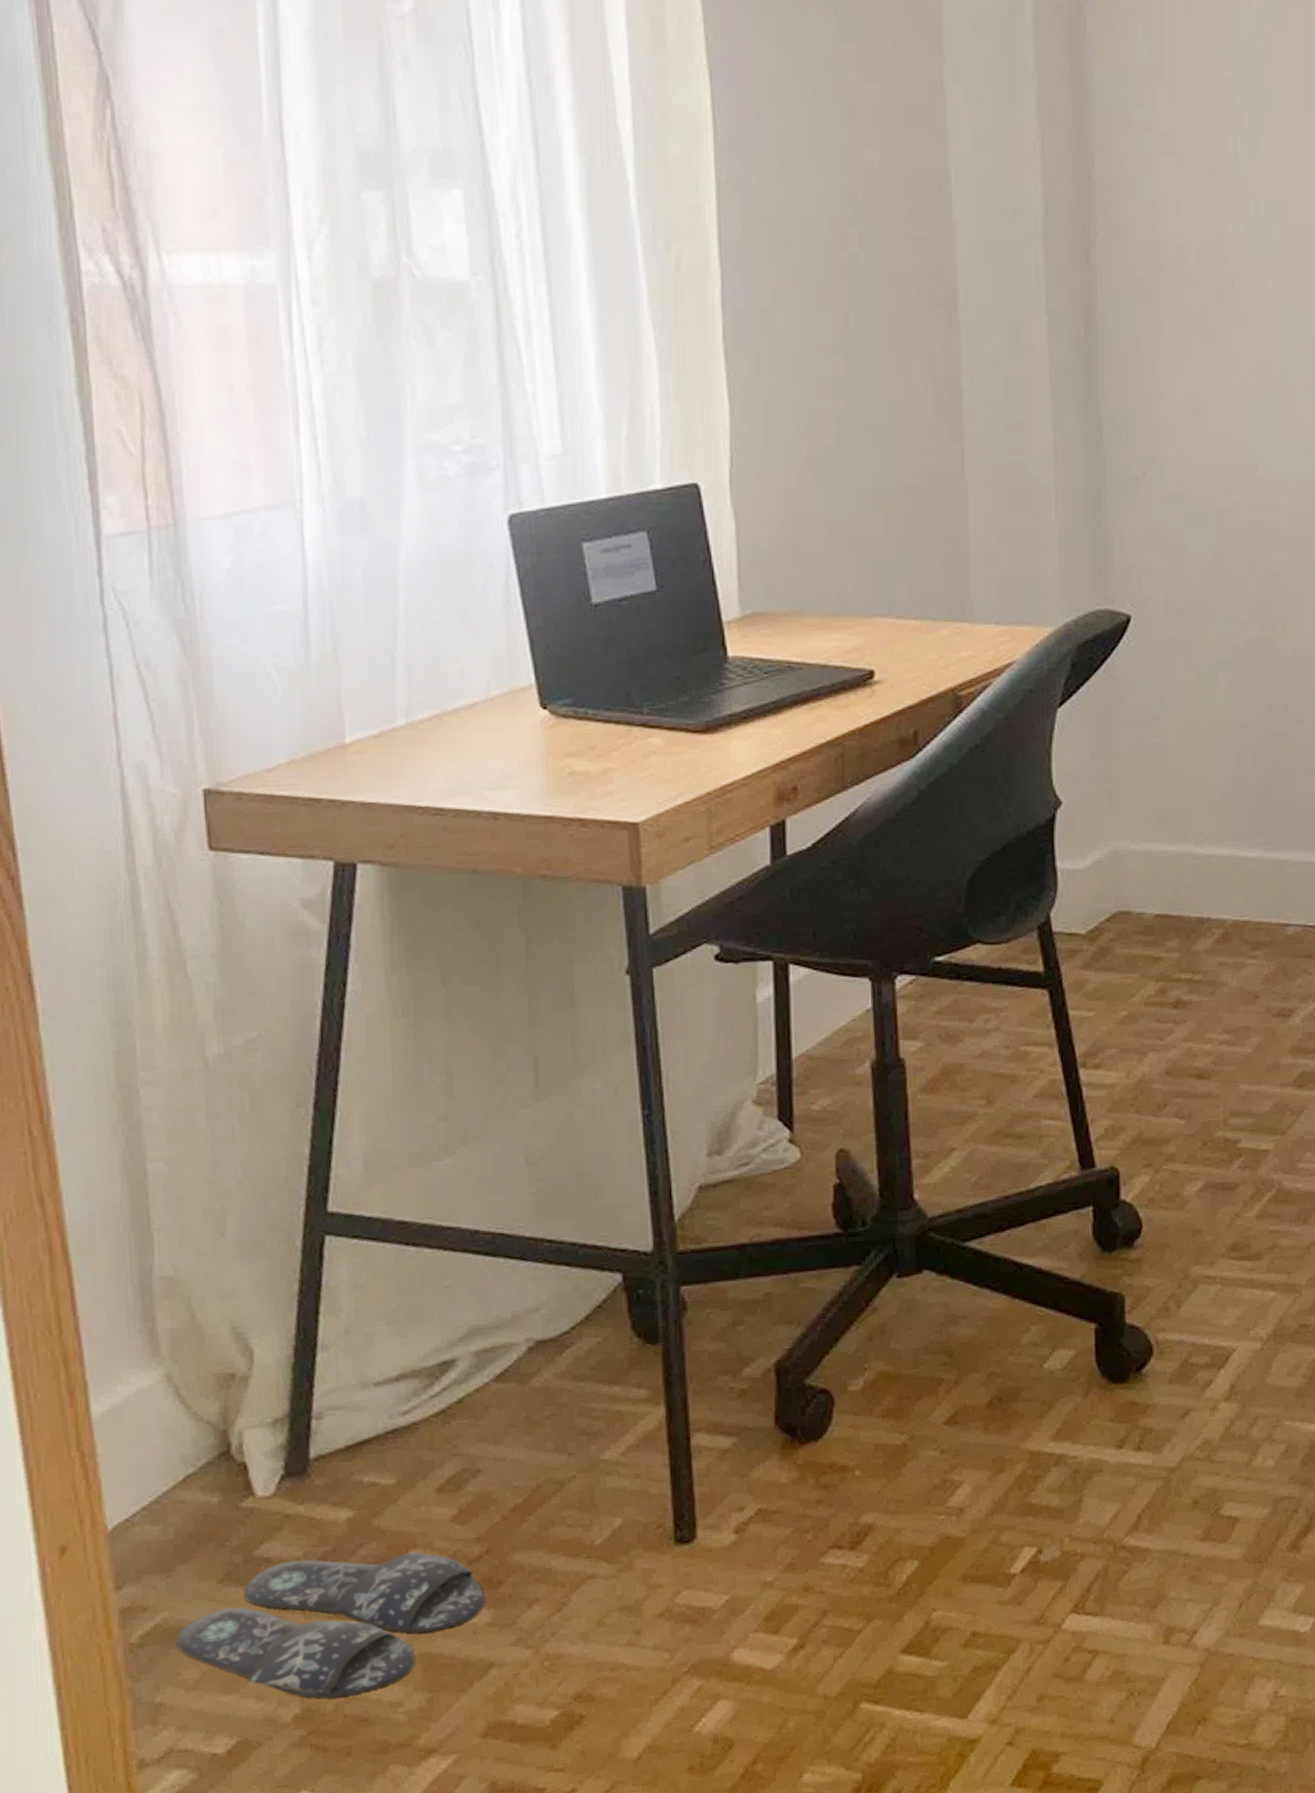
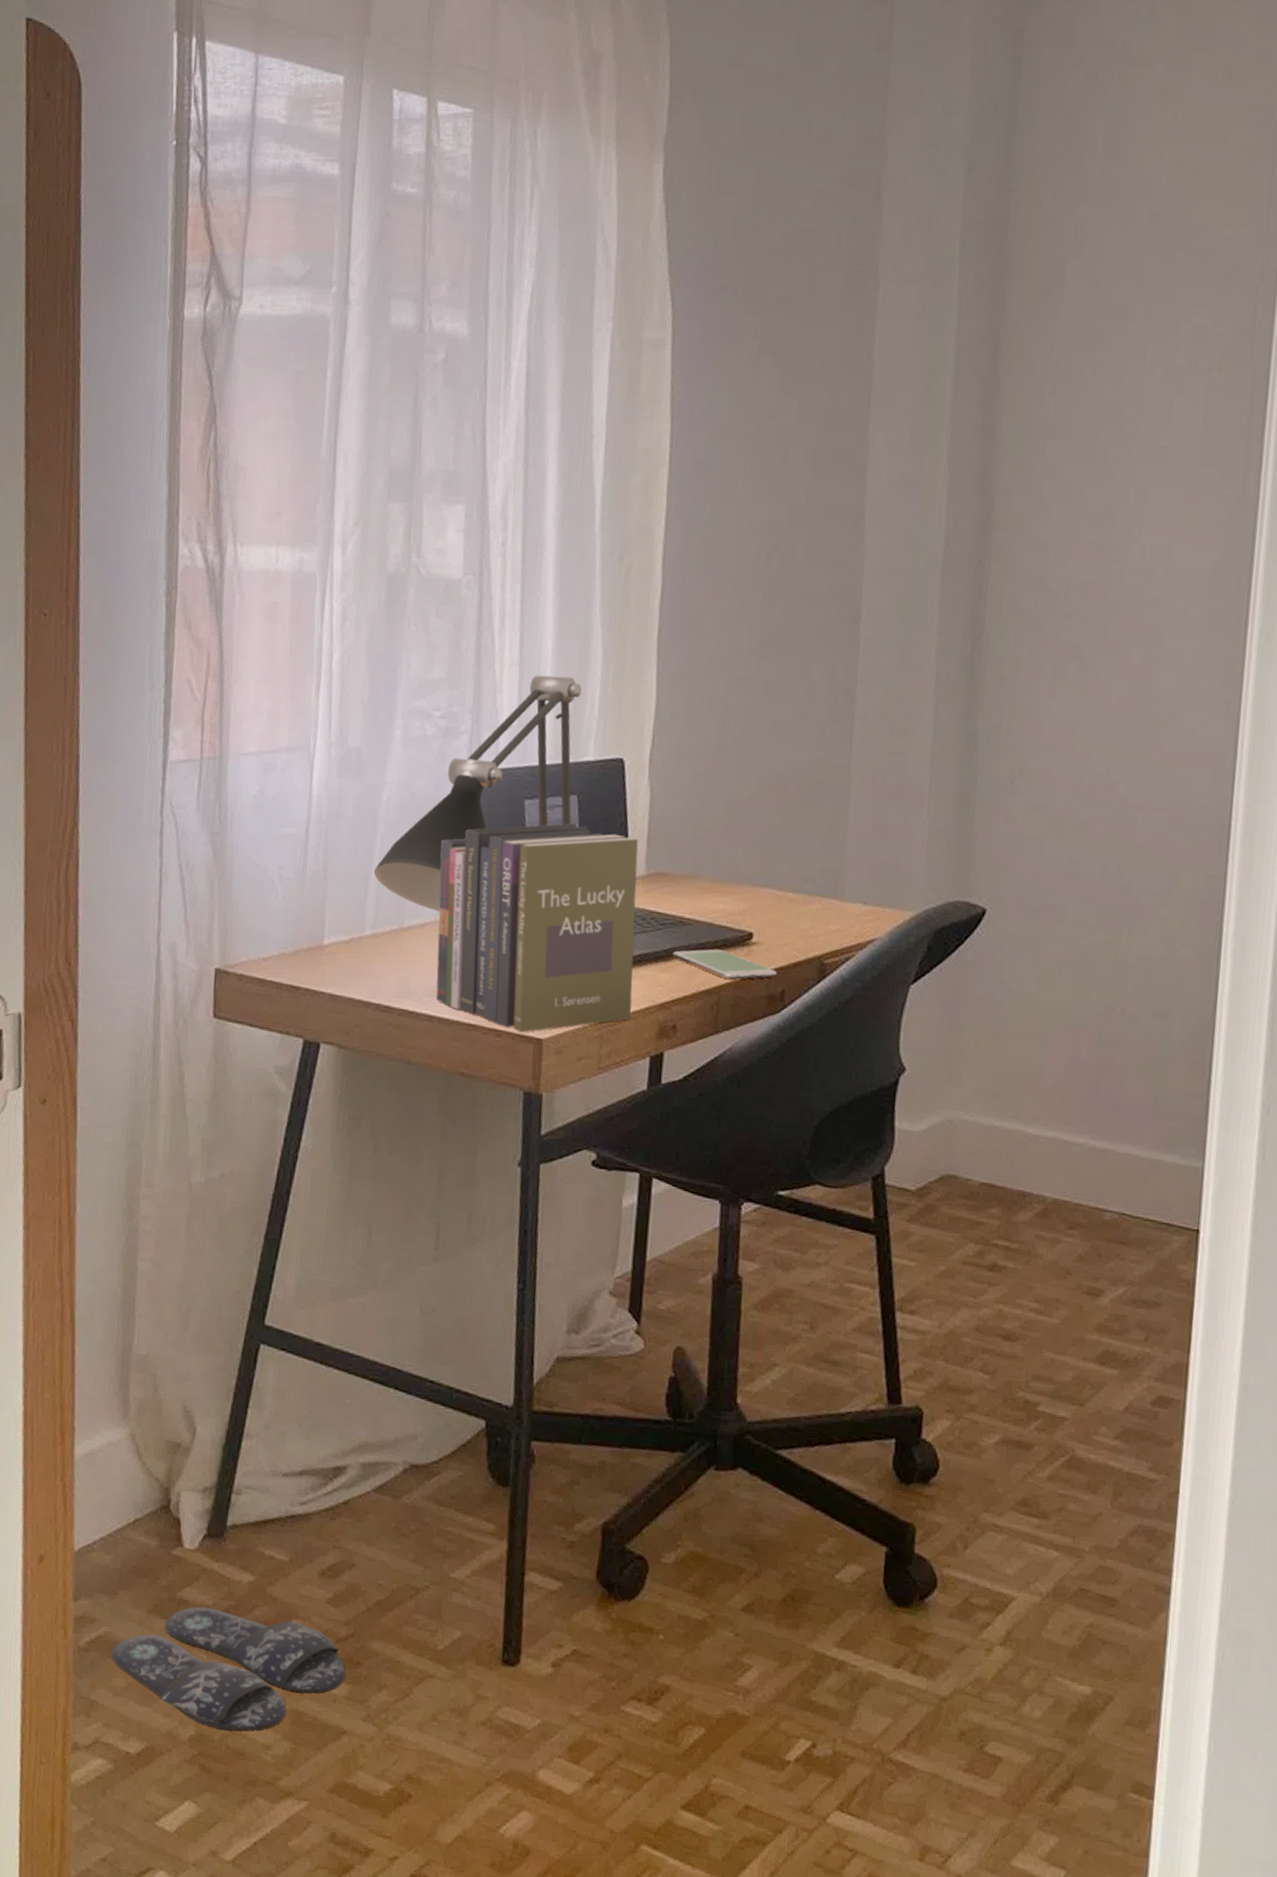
desk lamp: none [401,392,647,687] -> present [374,675,582,912]
books: none [482,565,741,818] -> present [436,823,638,1032]
phone: none [783,693,908,728] -> present [673,949,778,981]

